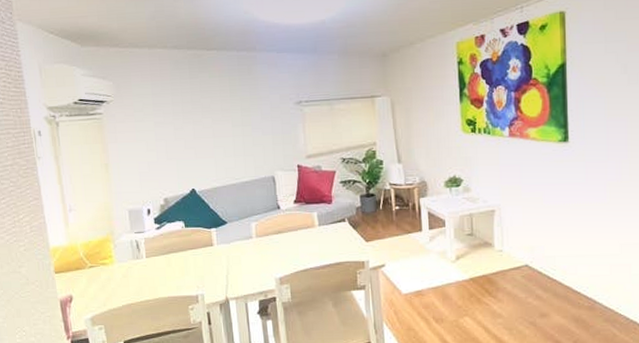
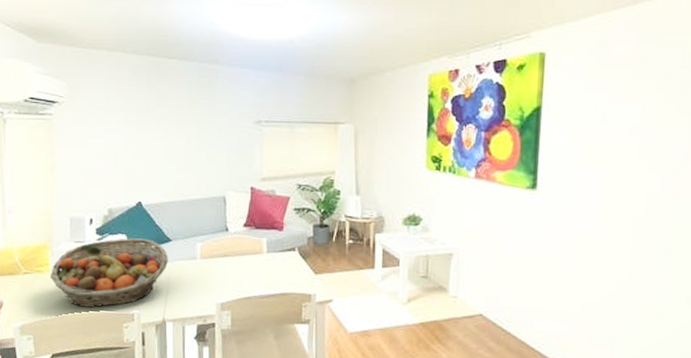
fruit basket: none [115,224,226,294] -> present [51,238,168,308]

